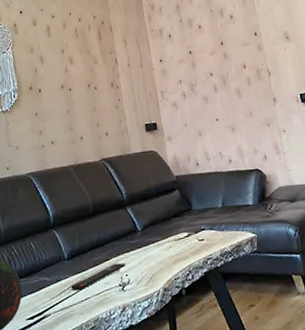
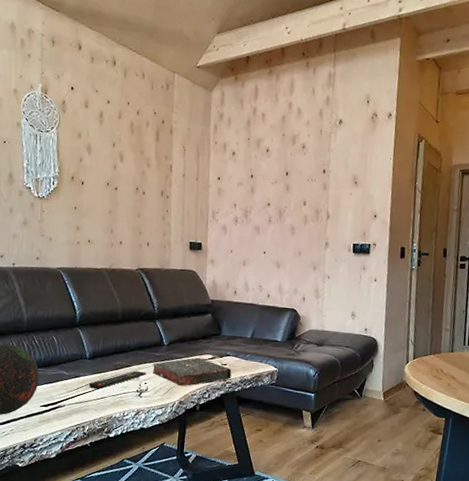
book: none [130,237,211,272] -> present [152,357,232,387]

